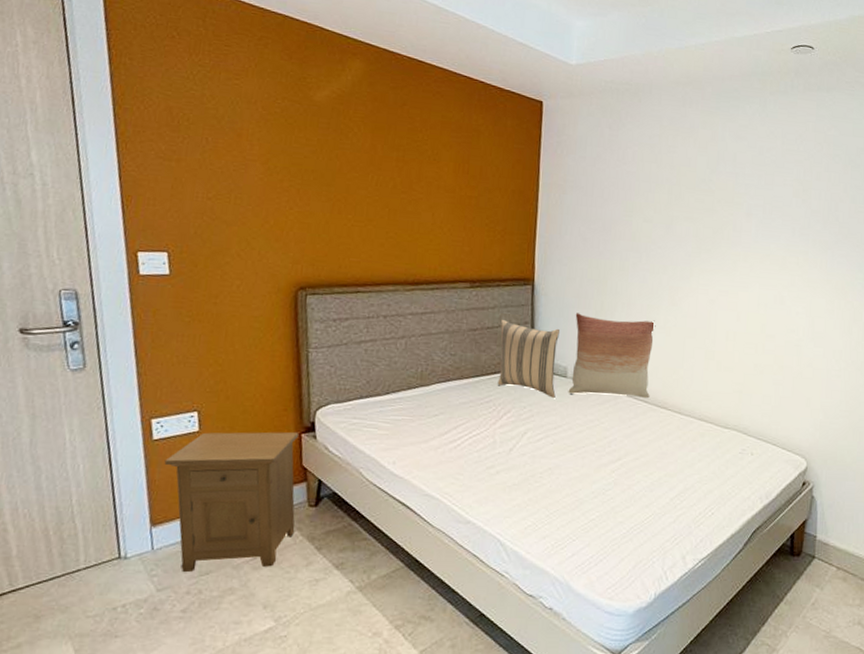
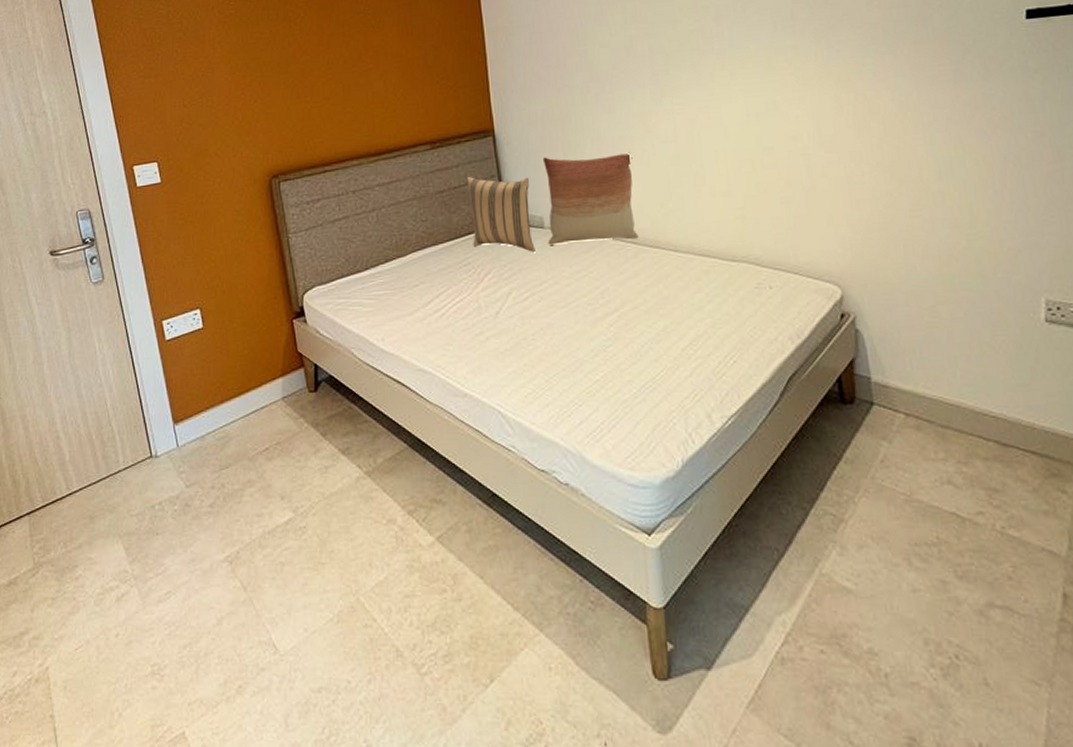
nightstand: present [164,431,299,573] -> none [178,318,300,468]

